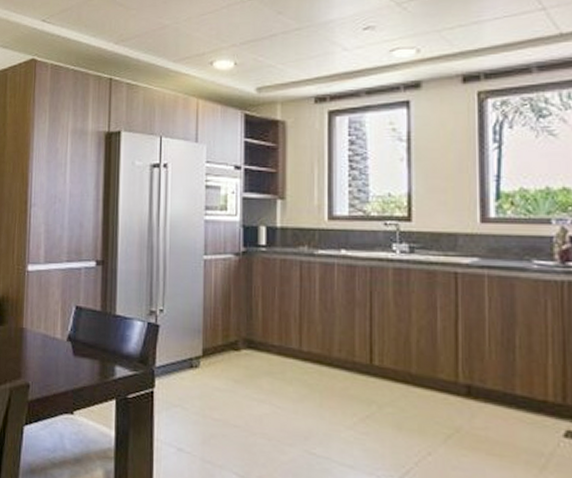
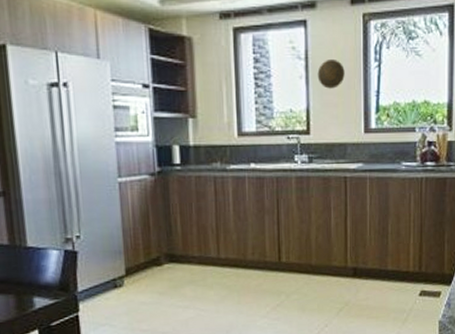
decorative plate: none [421,141,455,172] -> present [317,60,345,89]

